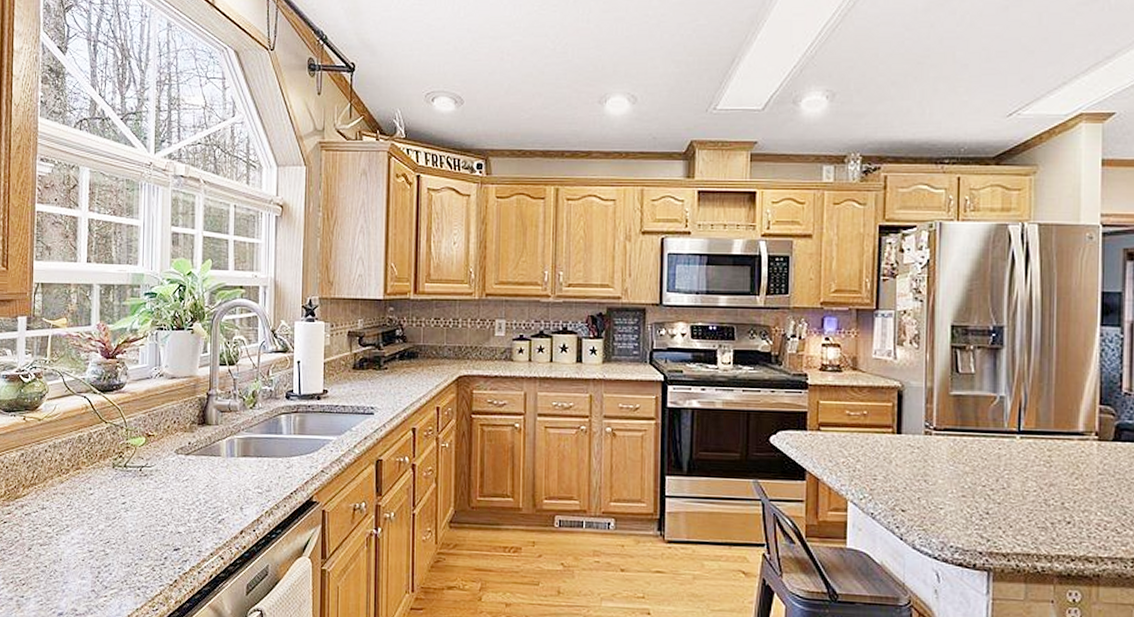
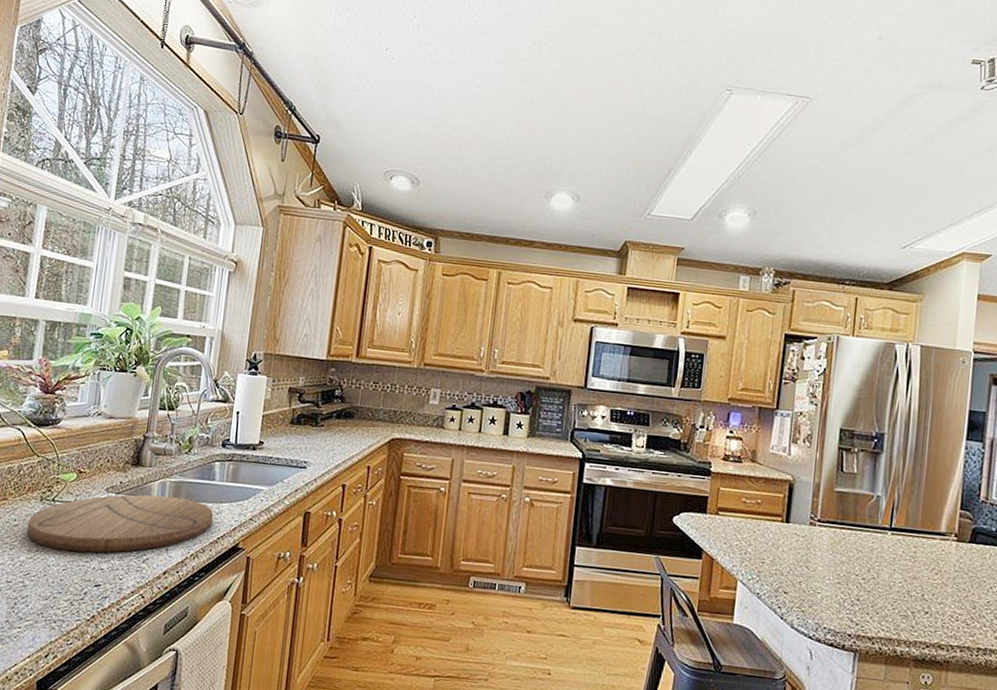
cutting board: none [102,453,284,517] -> present [26,494,213,553]

